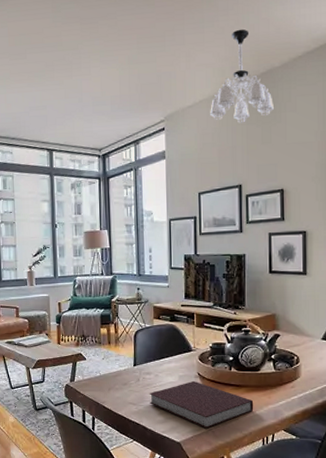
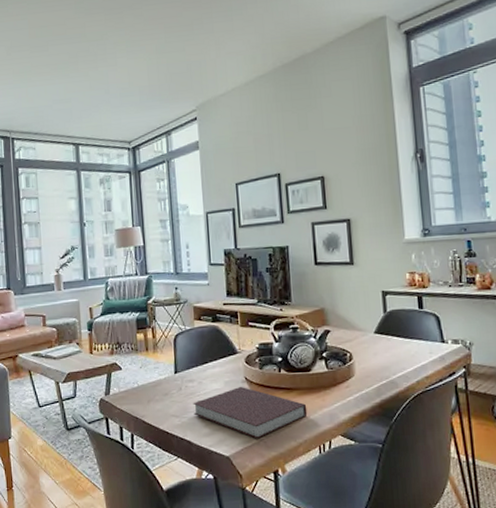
chandelier: present [210,29,274,123] -> none [243,16,309,110]

